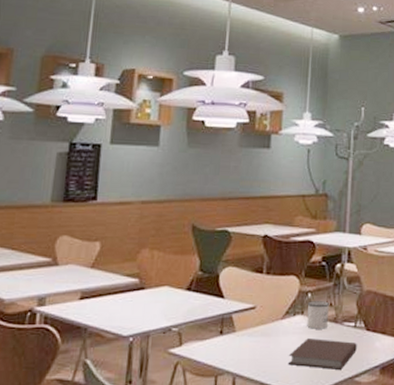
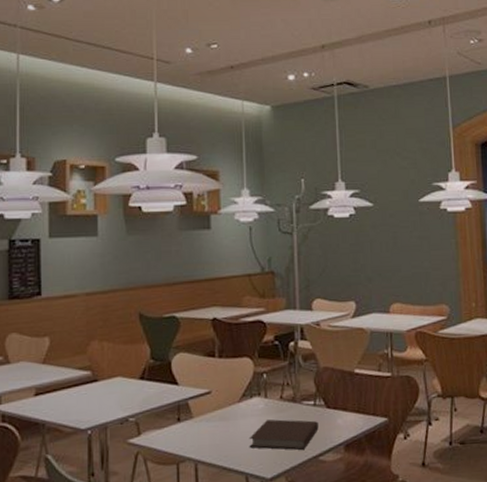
mug: present [307,300,330,329] -> none [263,380,287,410]

